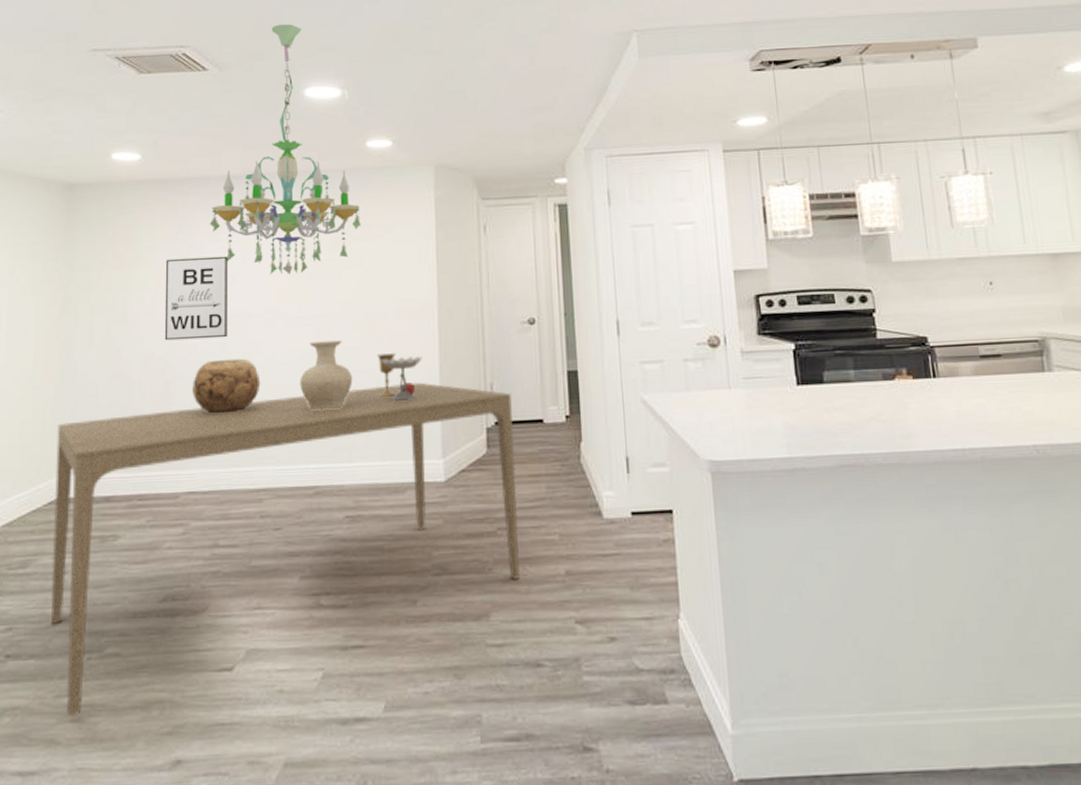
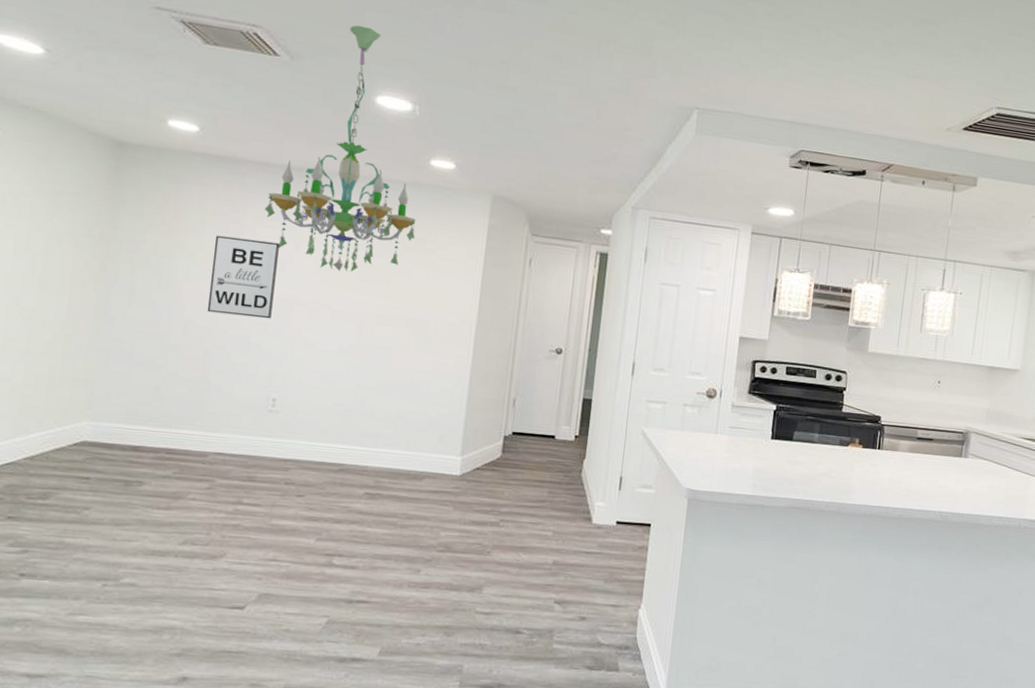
dining table: present [50,382,520,716] -> none [68,372,531,632]
decorative bowl: present [191,358,261,414] -> none [229,338,299,388]
vase: present [300,340,353,411] -> none [336,336,388,400]
goblet: present [377,353,422,401] -> none [410,357,455,402]

